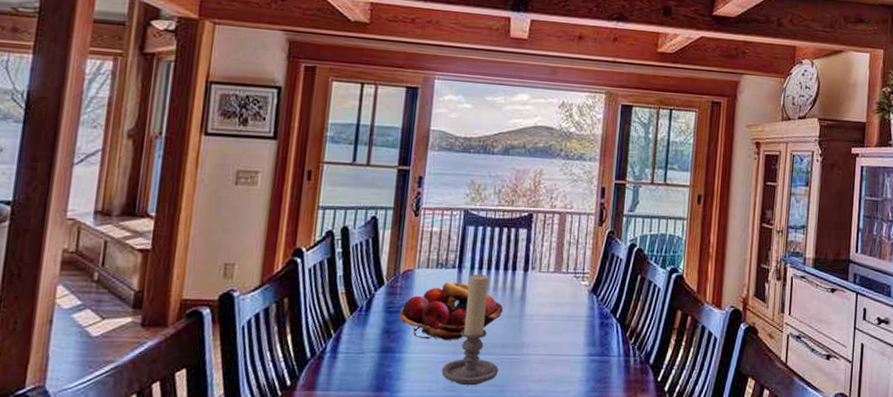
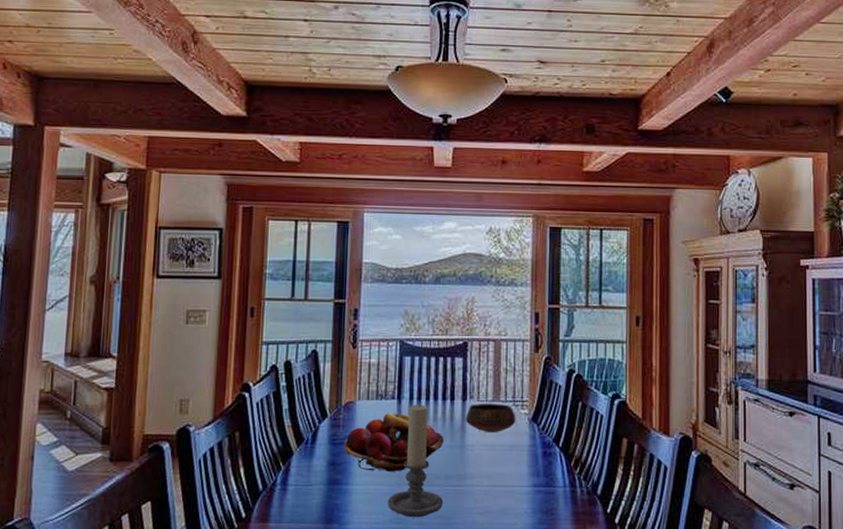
bowl: none [525,274,577,303] -> present [465,403,516,432]

